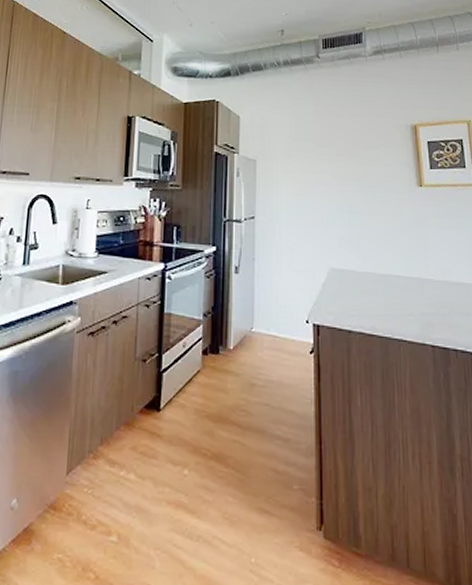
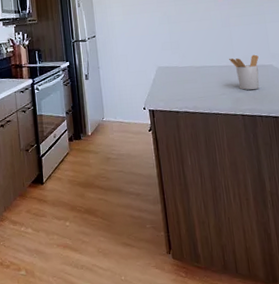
utensil holder: none [420,268,458,315] -> present [228,54,260,90]

